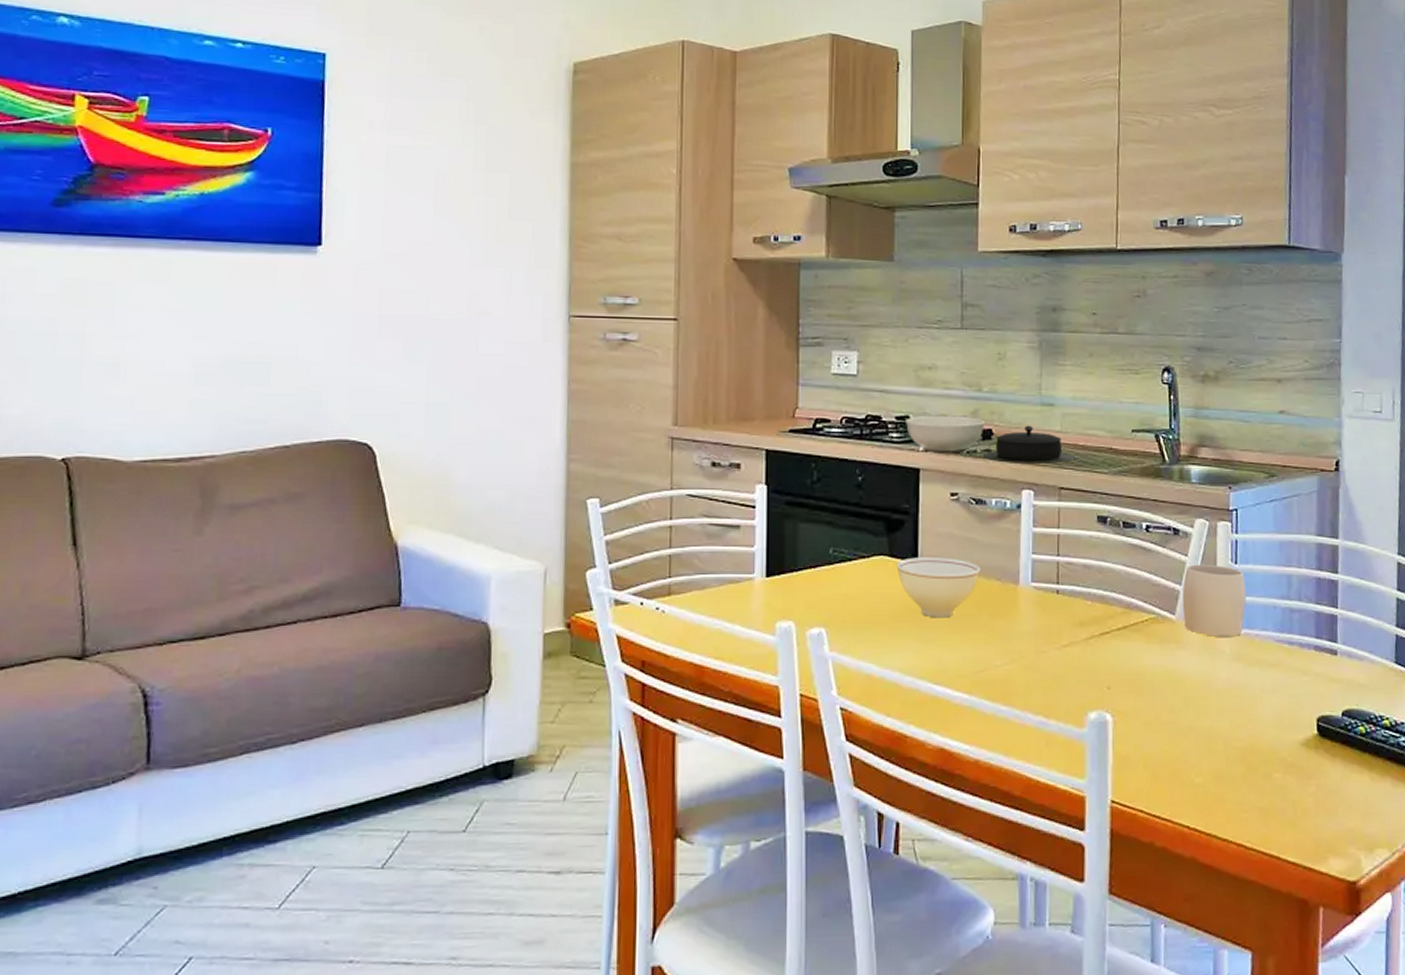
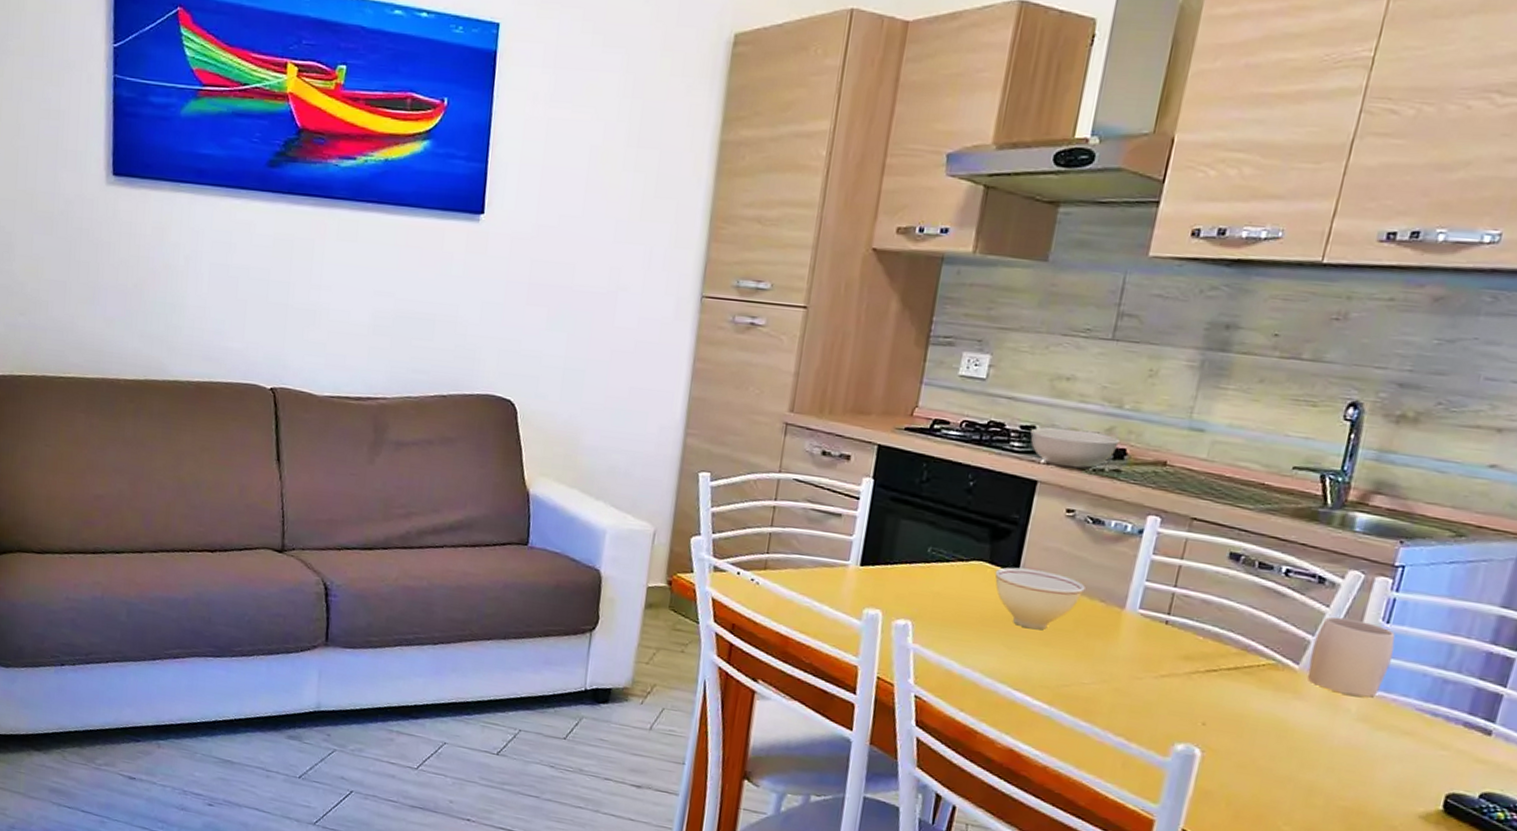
cooking pot: present [982,425,1075,465] -> none [1109,449,1218,494]

